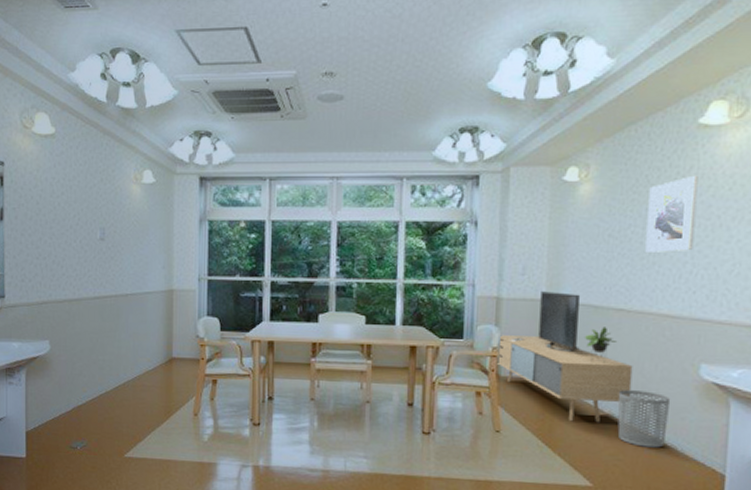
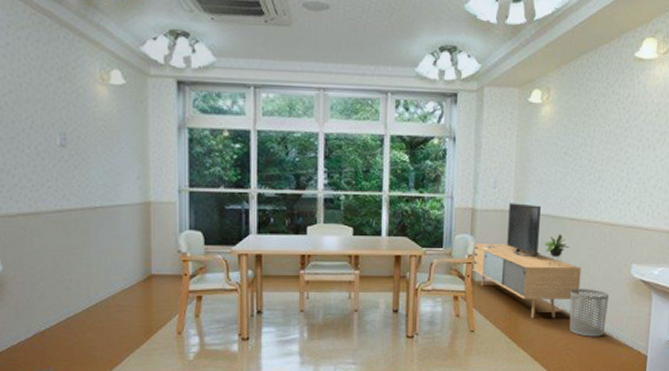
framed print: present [645,175,698,252] -> none [593,102,634,169]

